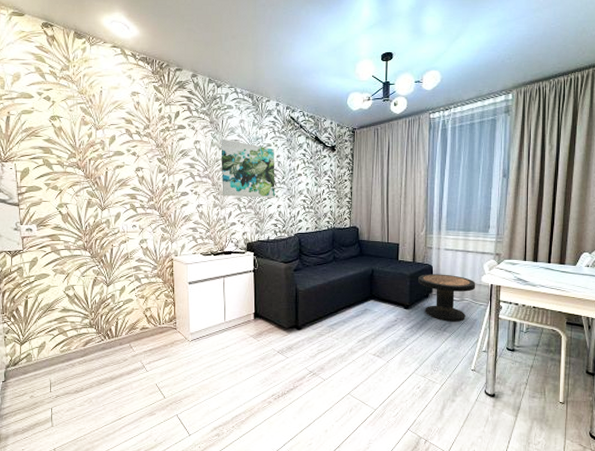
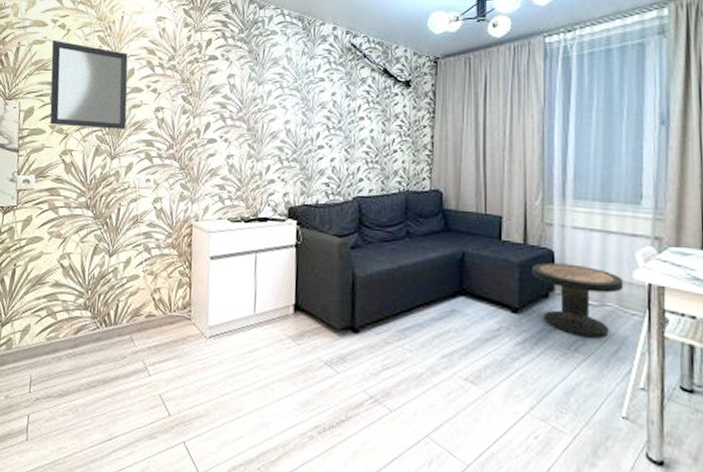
home mirror: none [39,110,112,186] -> present [50,40,128,129]
wall art: present [221,138,275,198] -> none [258,71,329,148]

